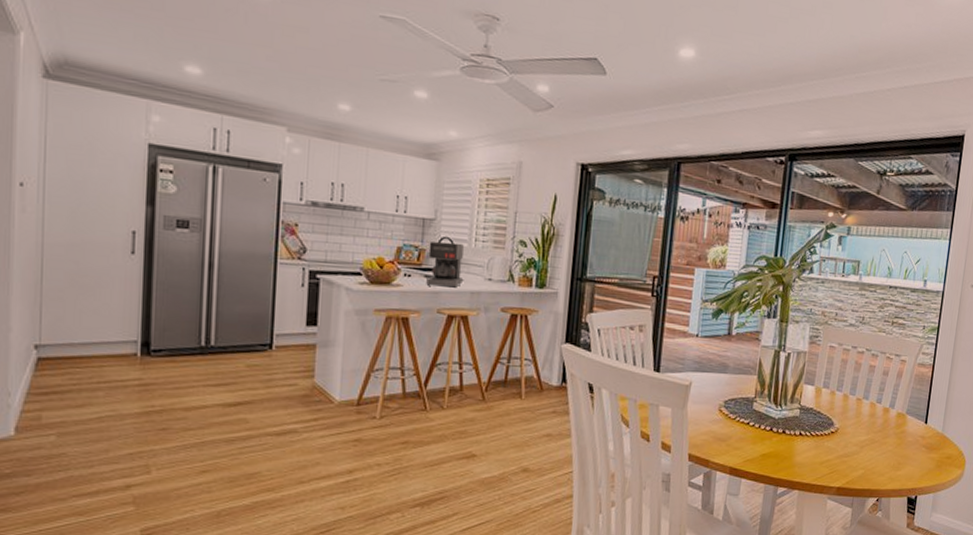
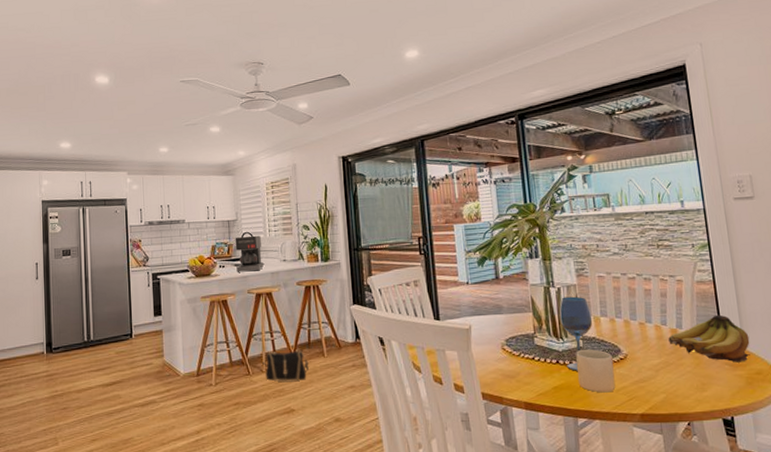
handbag: none [444,386,501,424] -> present [262,349,309,383]
wineglass: none [779,363,815,440] -> present [559,296,593,371]
mug: none [786,419,825,464] -> present [576,349,616,393]
fruit: none [879,398,950,446] -> present [668,314,750,363]

